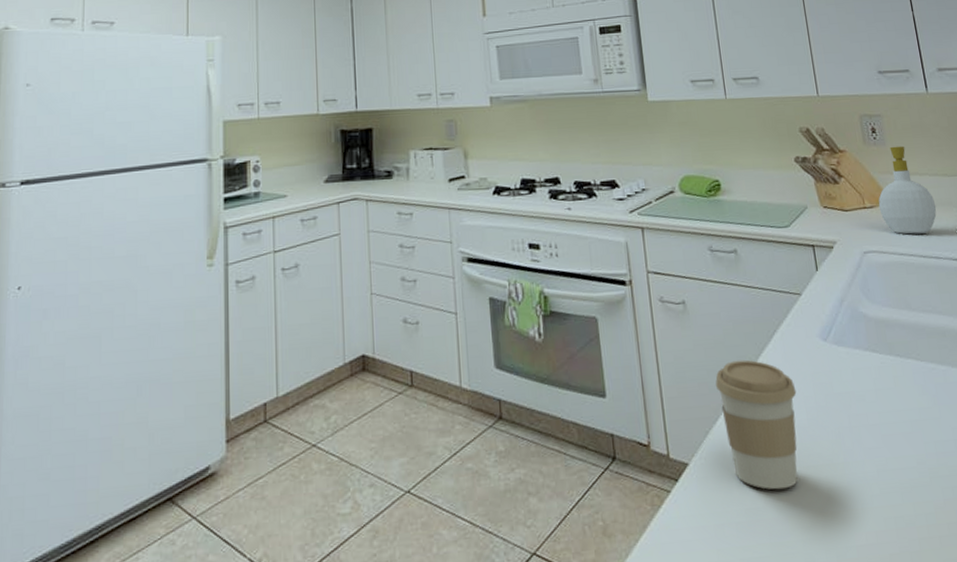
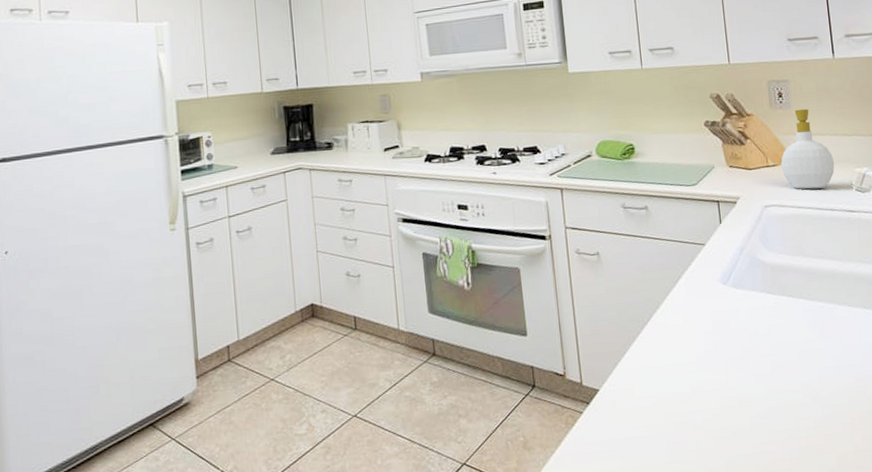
coffee cup: present [715,359,798,490] -> none [625,302,697,410]

